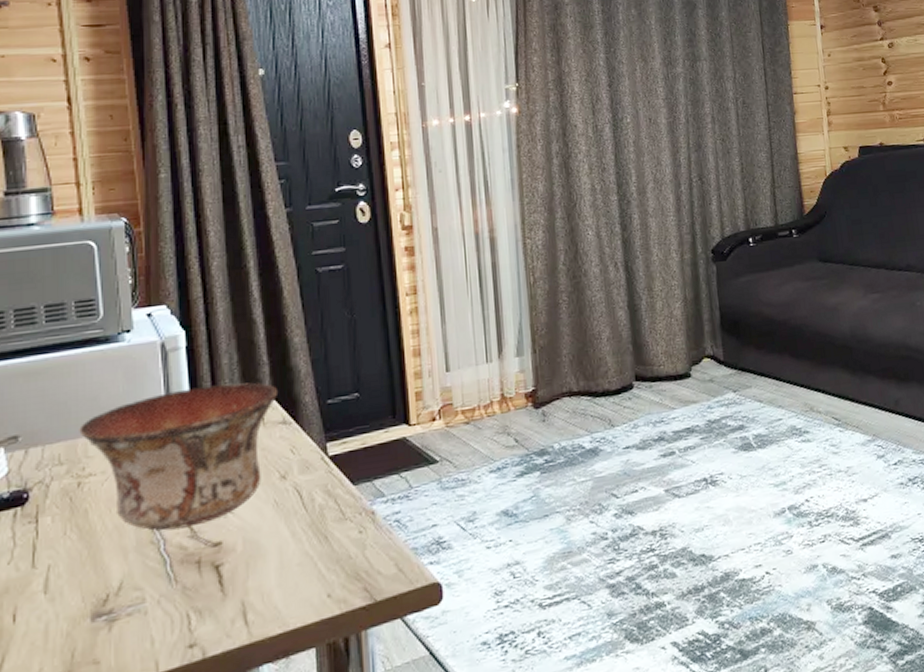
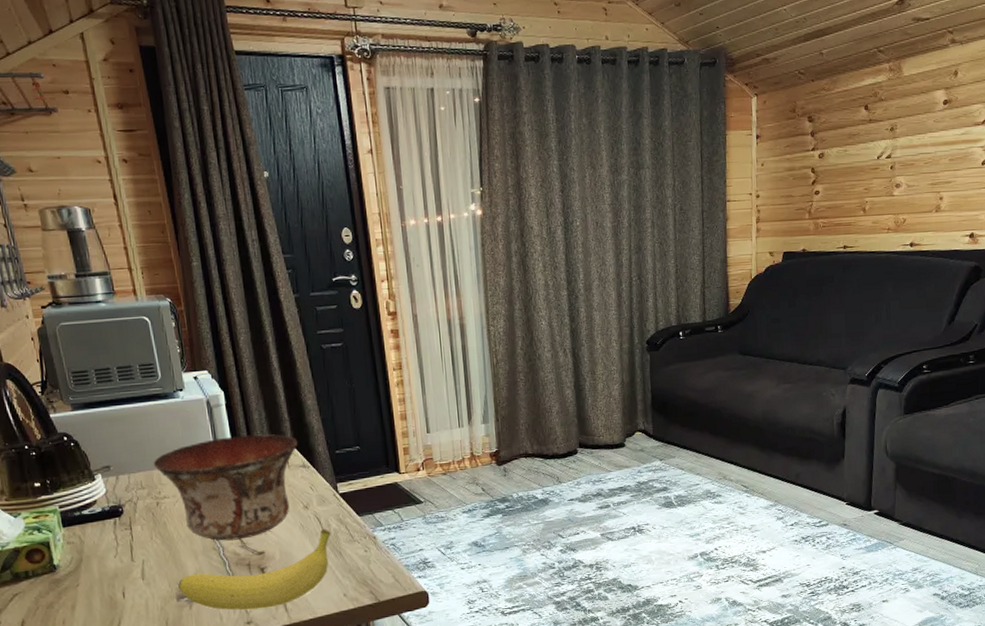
fruit: none [96,504,315,630] -> present [178,528,331,610]

